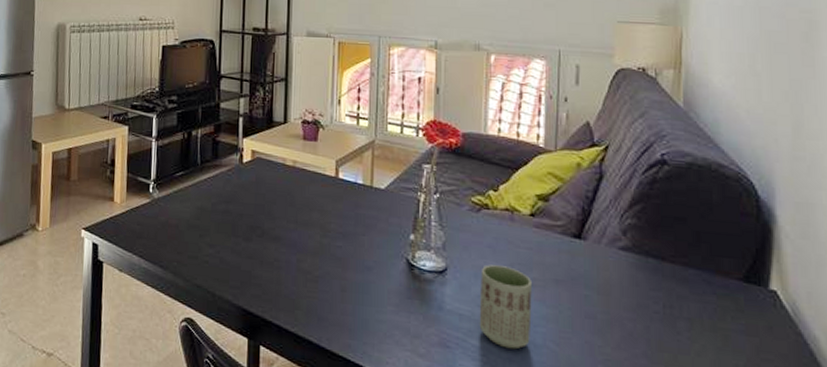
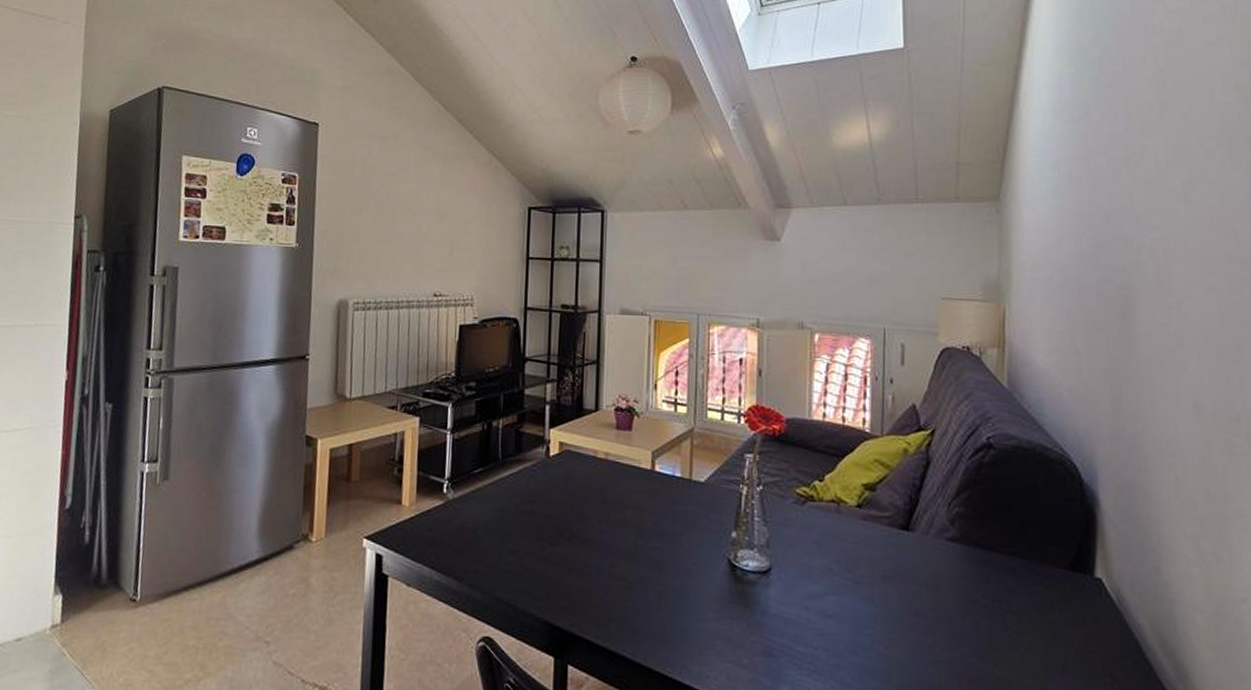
cup: present [479,264,532,350] -> none [805,562,860,655]

